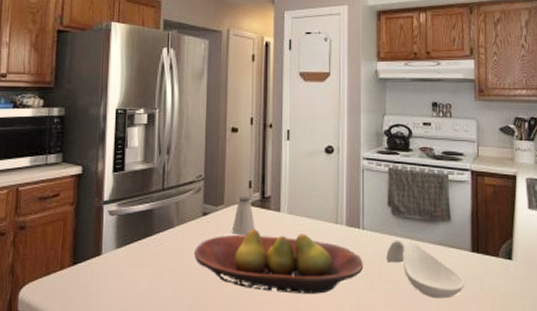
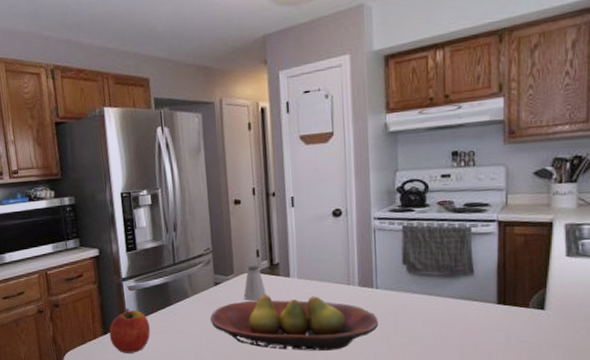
apple: none [78,236,128,289] -> present [109,309,151,353]
spoon rest: present [386,240,465,299] -> none [402,296,490,350]

